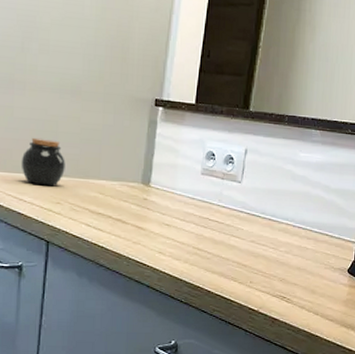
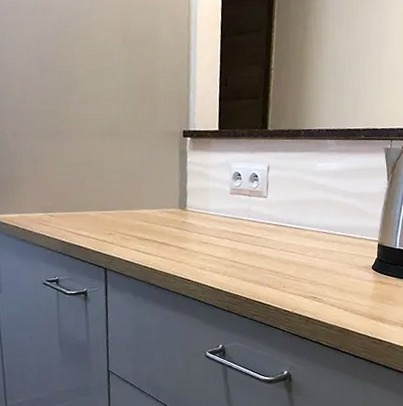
jar: present [21,137,65,186] -> none [75,178,113,221]

